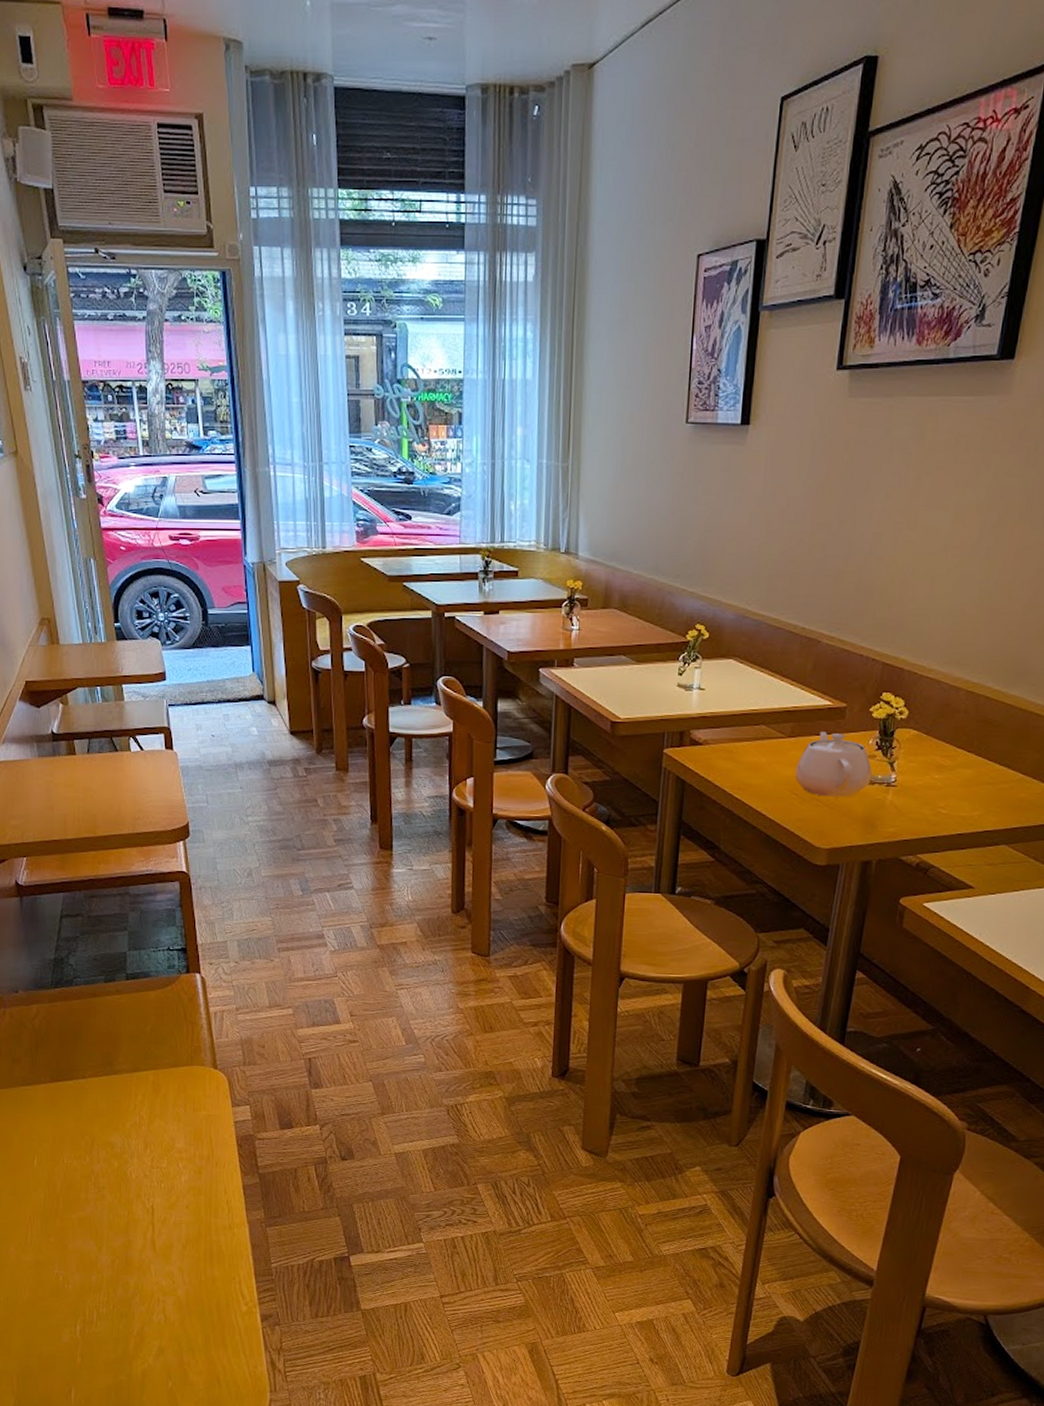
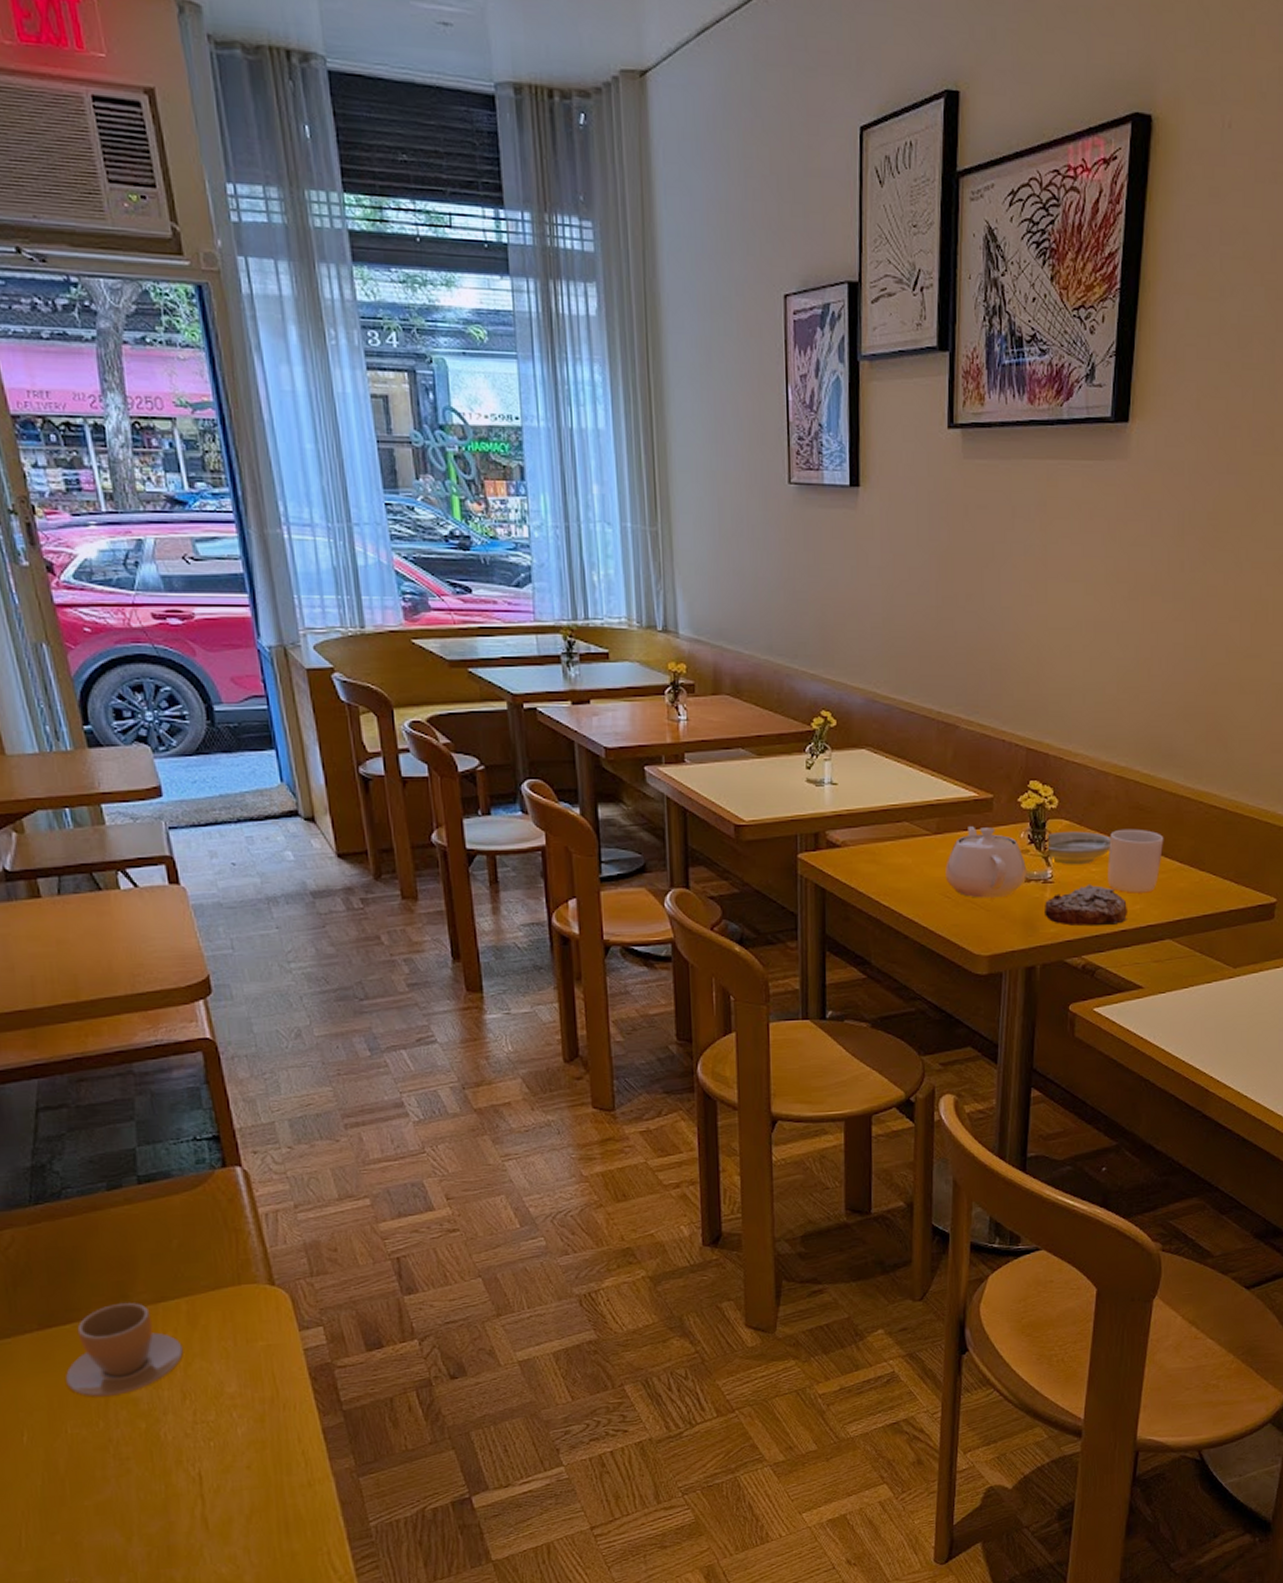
teacup: none [65,1069,148,1139] -> present [64,1302,183,1398]
pastry: none [885,789,966,829] -> present [1045,884,1127,926]
saucer: none [887,740,957,772] -> present [1041,831,1112,865]
mug: none [949,740,1010,801] -> present [1108,829,1164,893]

